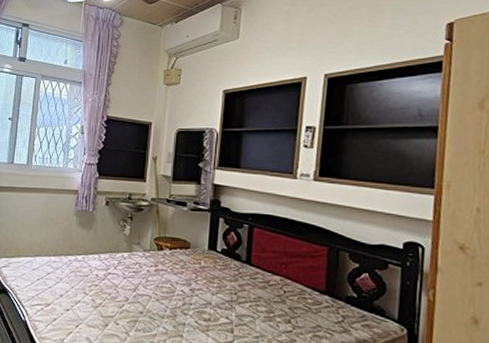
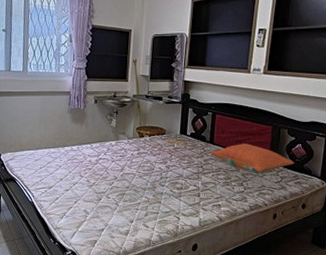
pillow: none [247,267,360,309] -> present [210,144,294,174]

